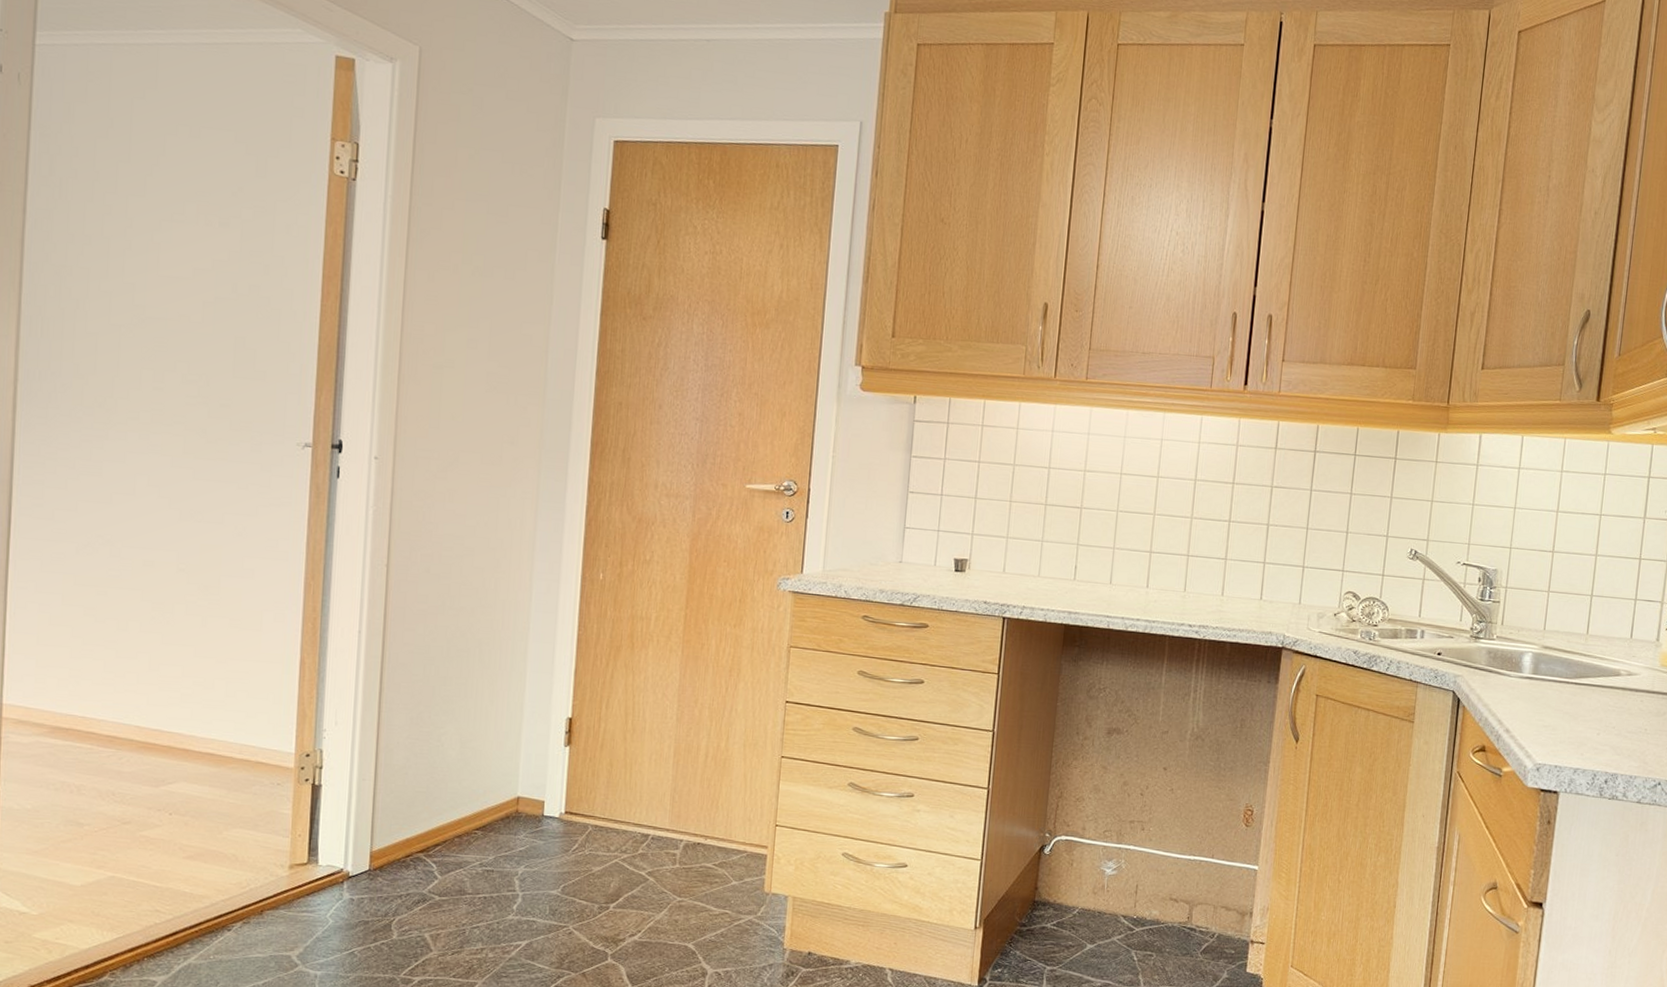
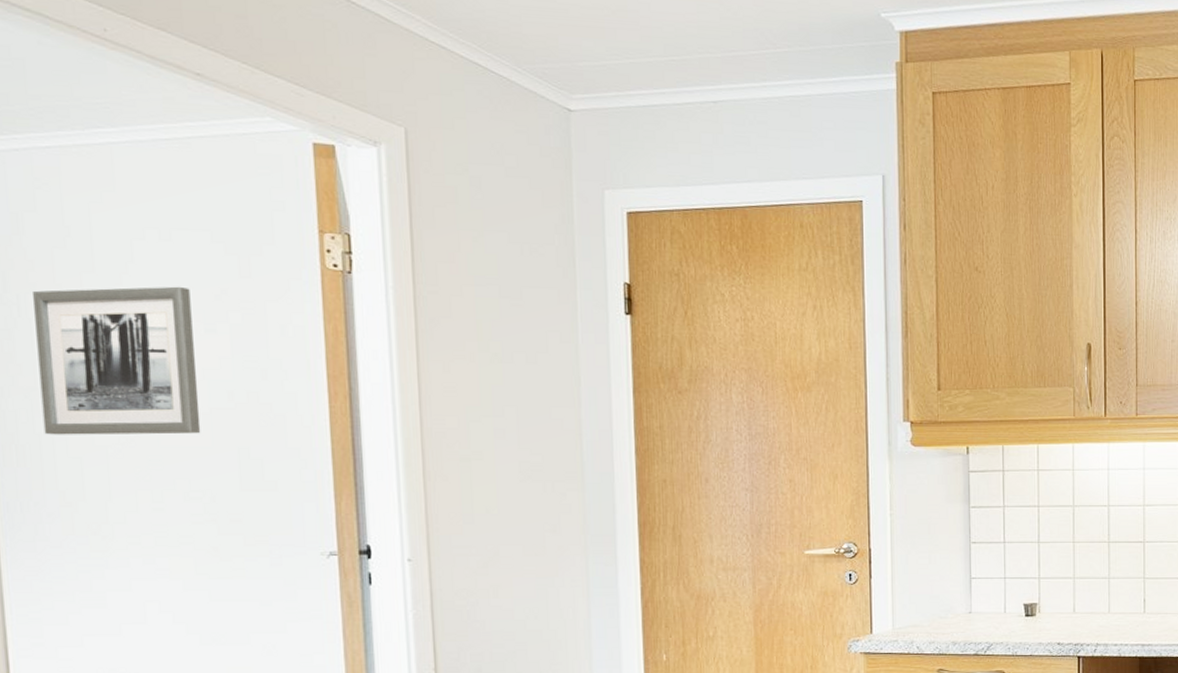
wall art: none [68,175,211,321] -> present [33,286,201,435]

